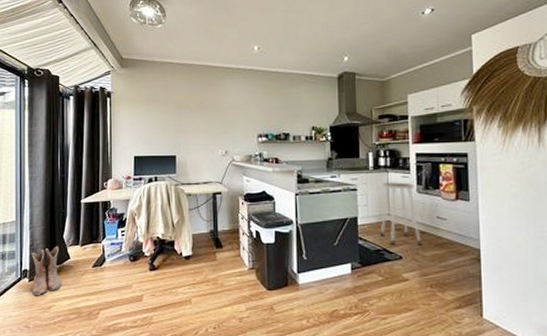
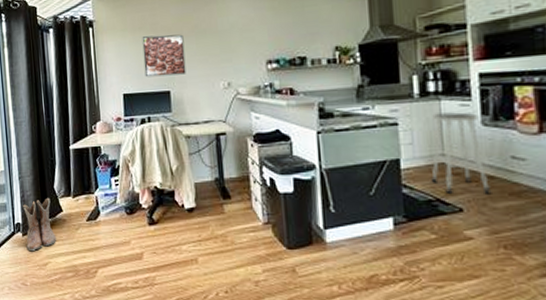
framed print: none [154,108,191,143] -> present [142,34,186,78]

